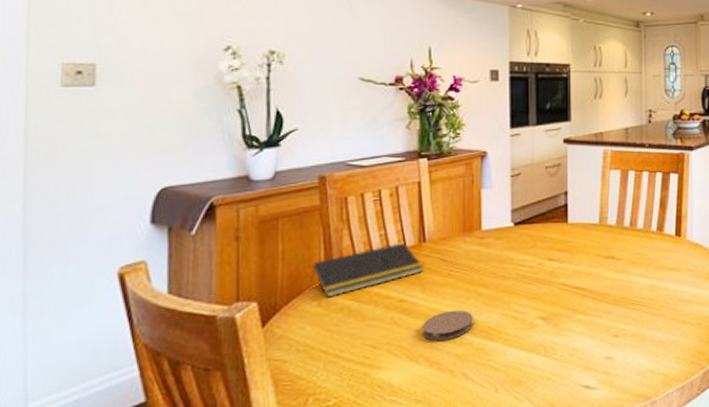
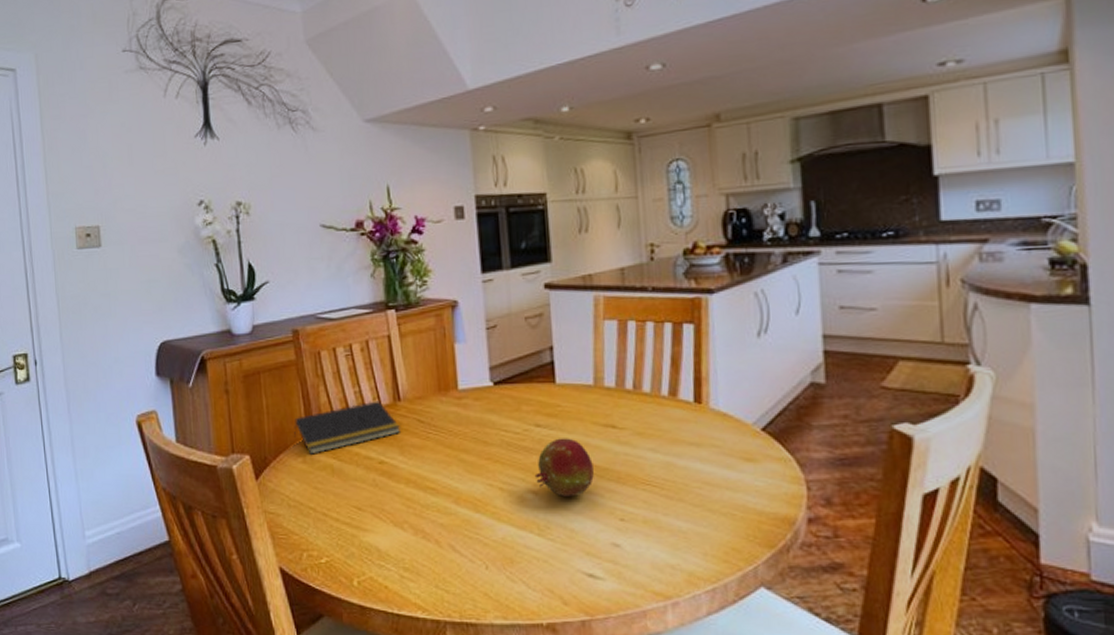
coaster: present [422,309,473,342] -> none [404,476,457,509]
fruit: none [544,269,594,320] -> present [534,438,594,496]

